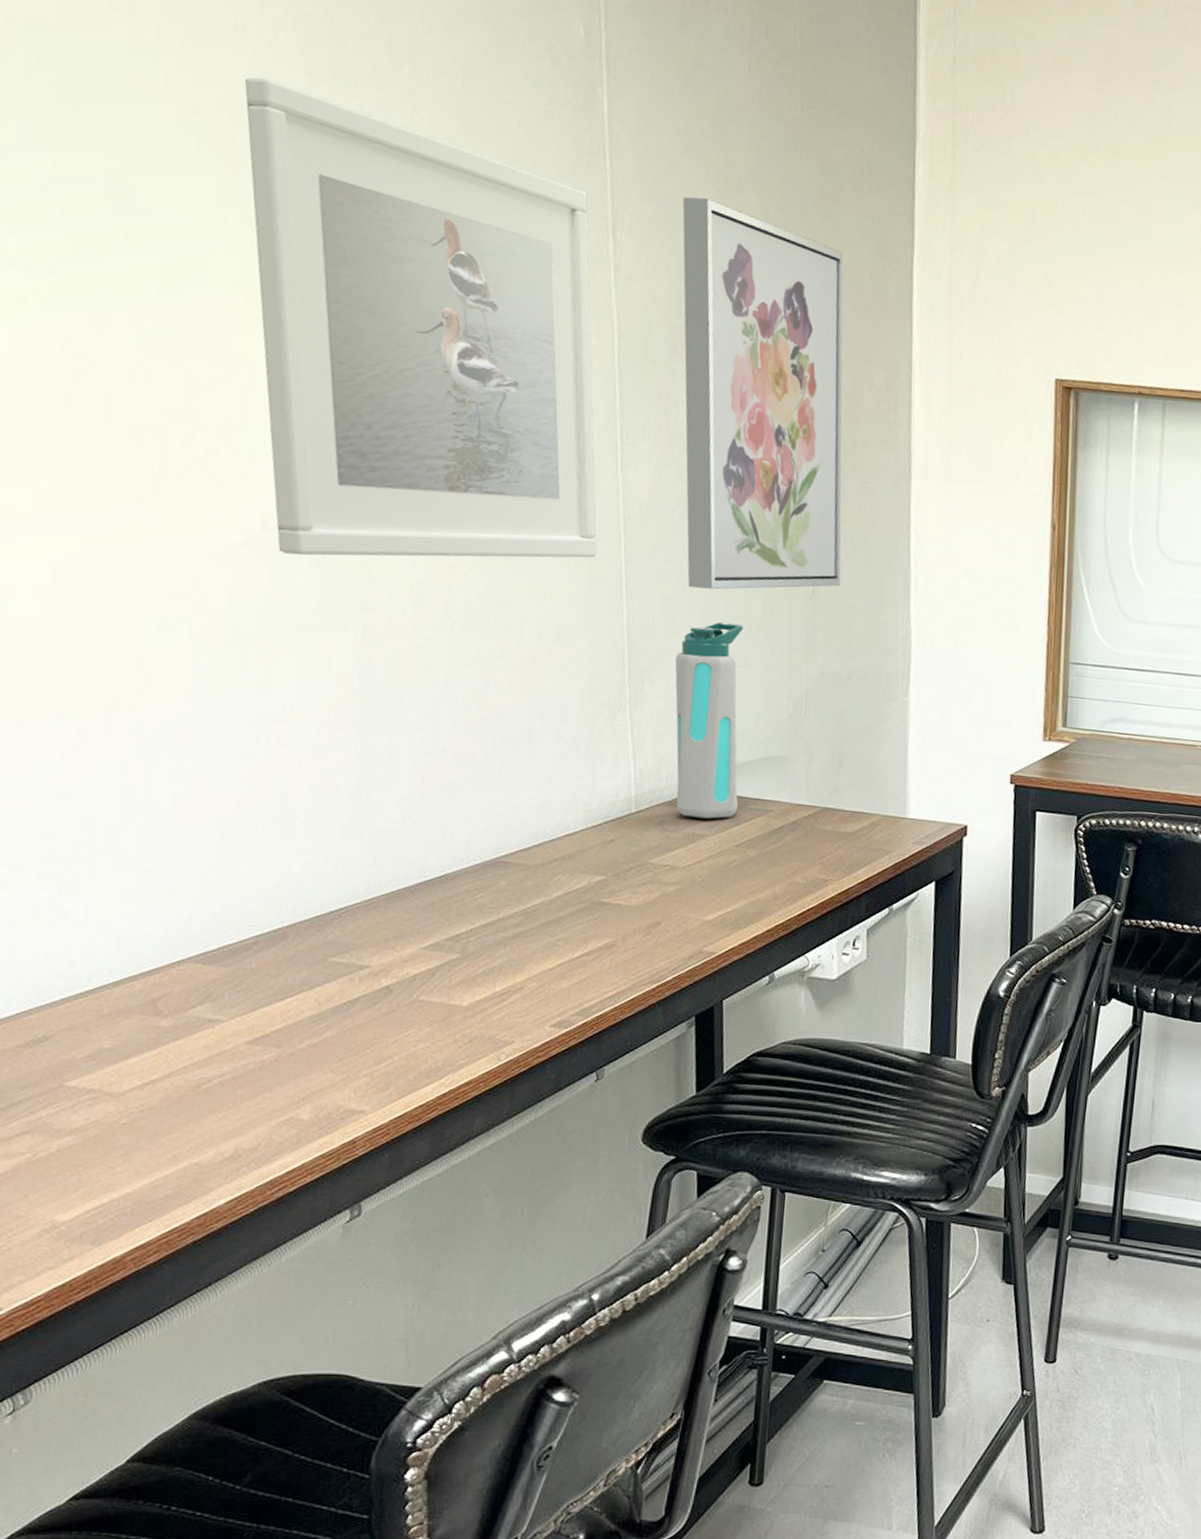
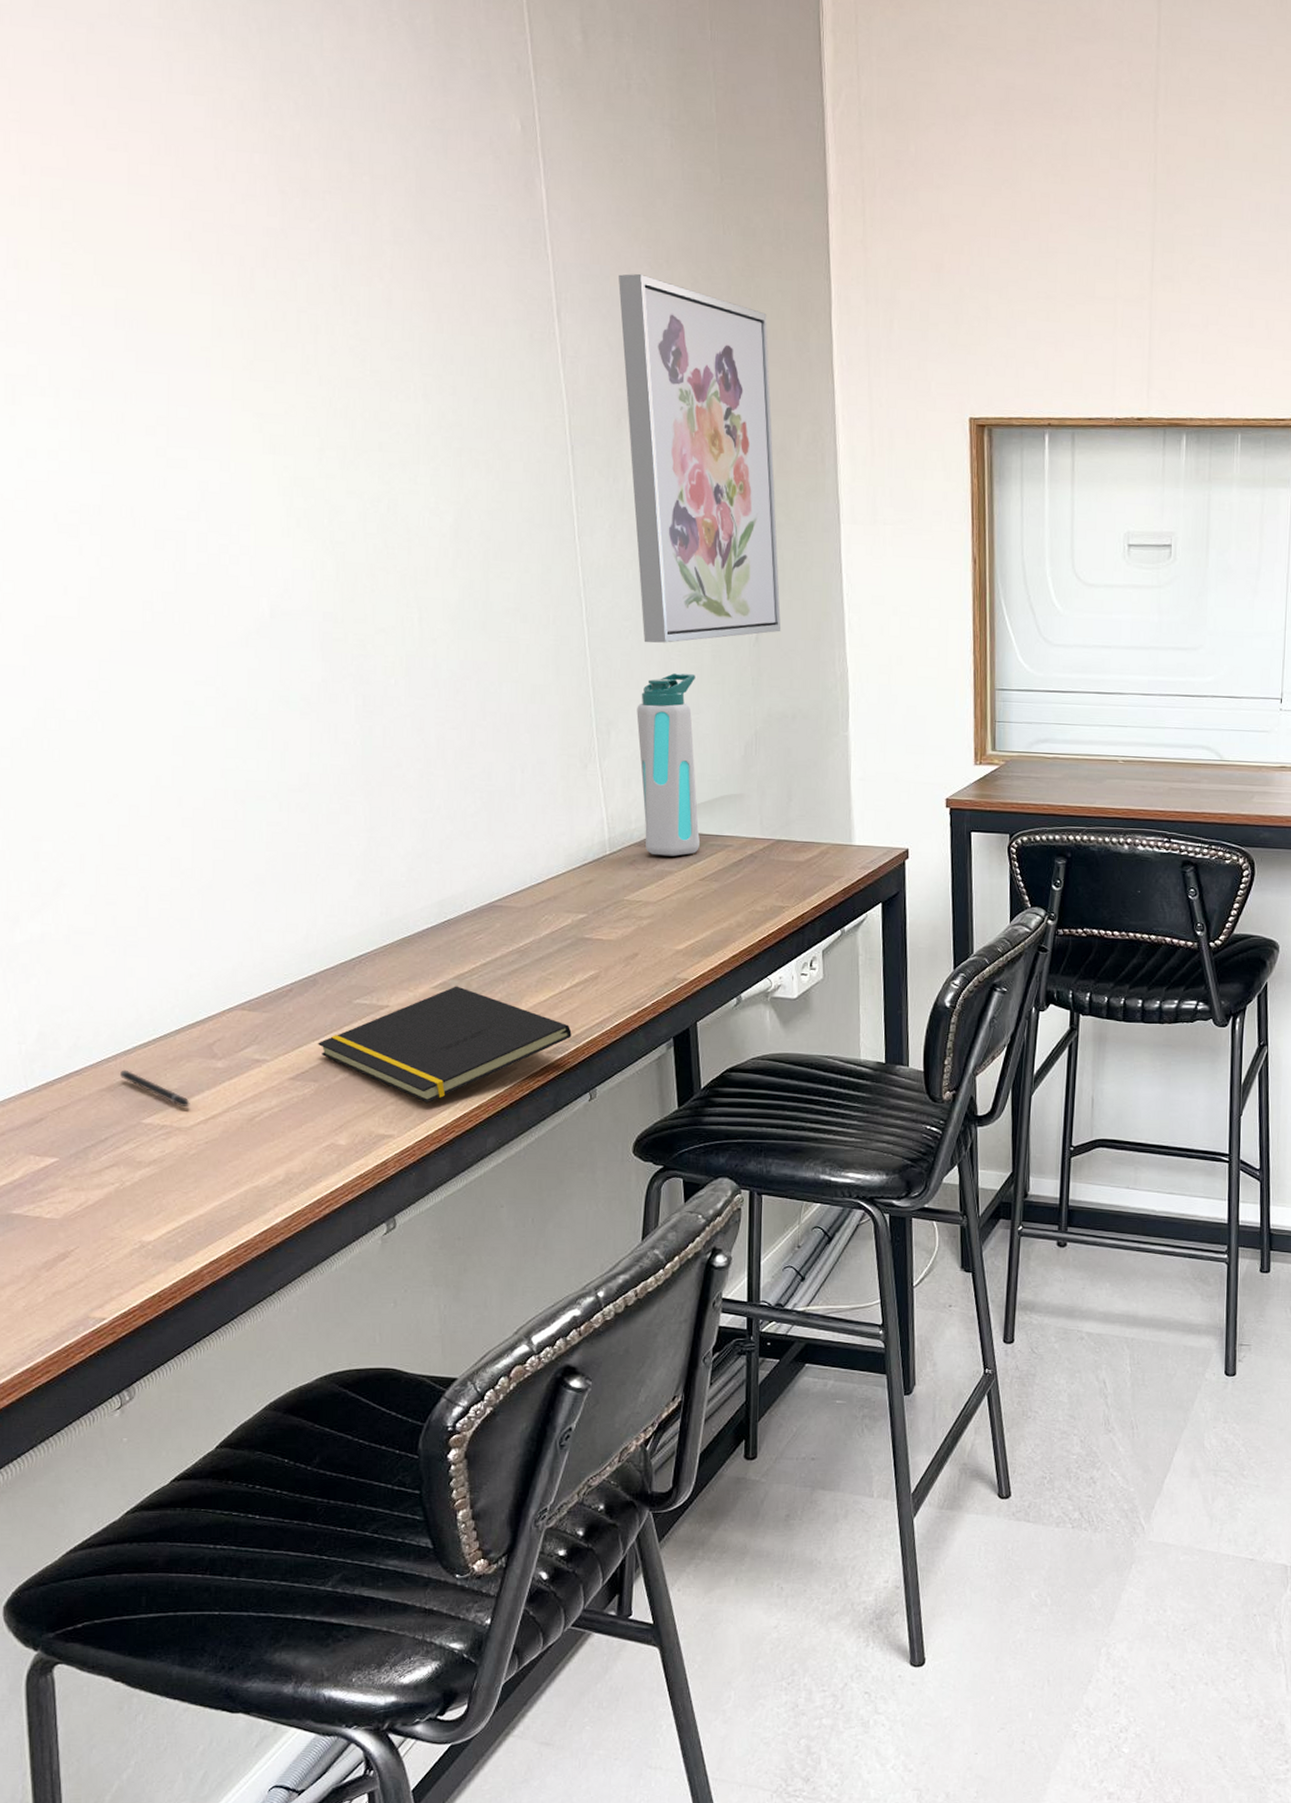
pen: none [43,1024,125,1069] -> present [120,1069,190,1107]
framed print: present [244,76,597,558] -> none [227,199,562,638]
notepad: none [283,947,580,1076] -> present [318,986,572,1103]

